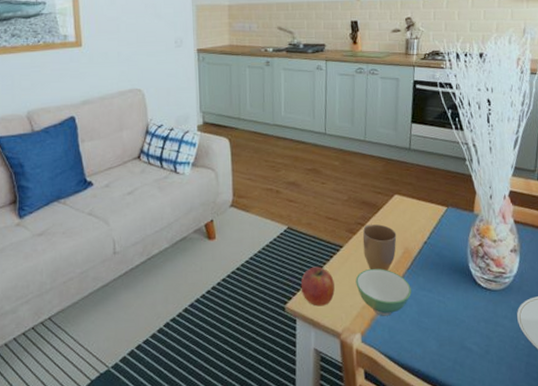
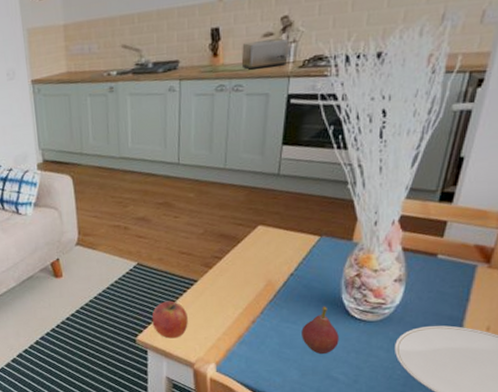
bowl: present [355,268,411,316] -> none [211,301,273,348]
mug: present [362,224,397,271] -> none [219,257,259,304]
toaster: none [375,34,413,58] -> present [241,38,289,70]
fruit: none [437,274,470,323] -> present [301,306,339,354]

